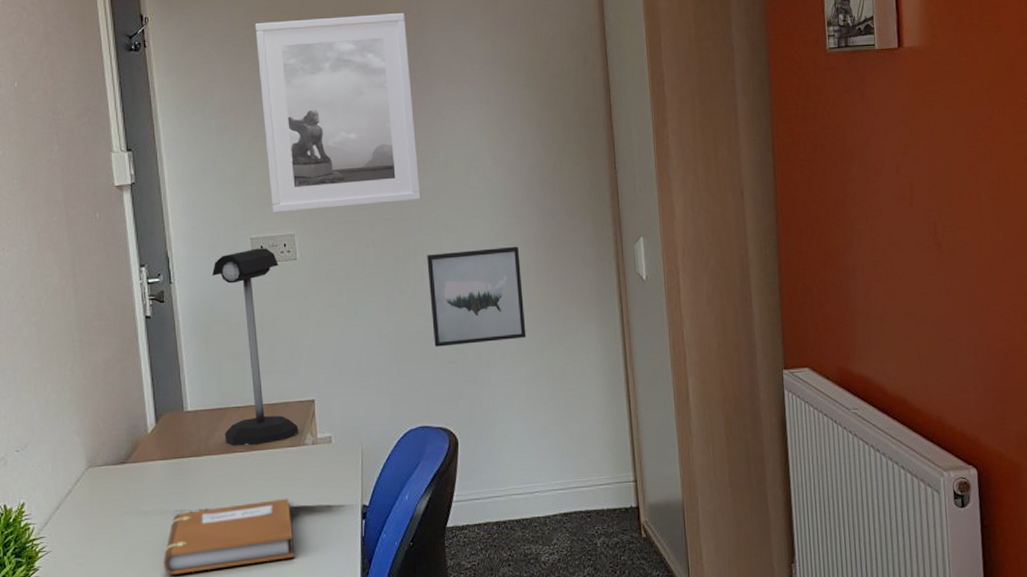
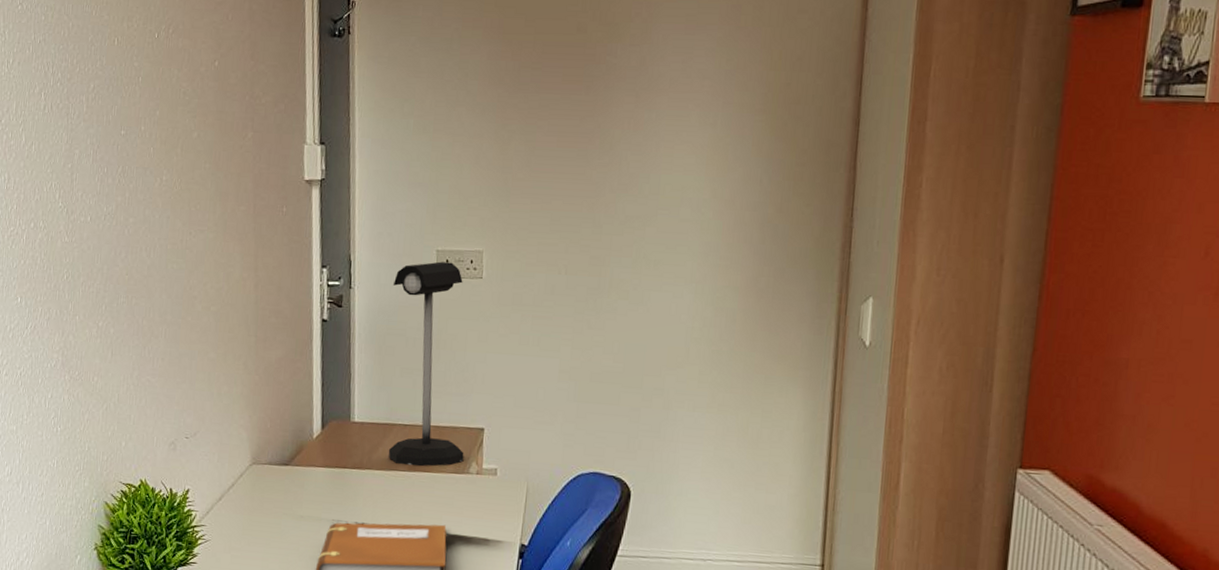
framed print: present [255,13,421,214] -> none [462,15,633,229]
wall art: present [427,246,526,347] -> none [618,289,727,394]

